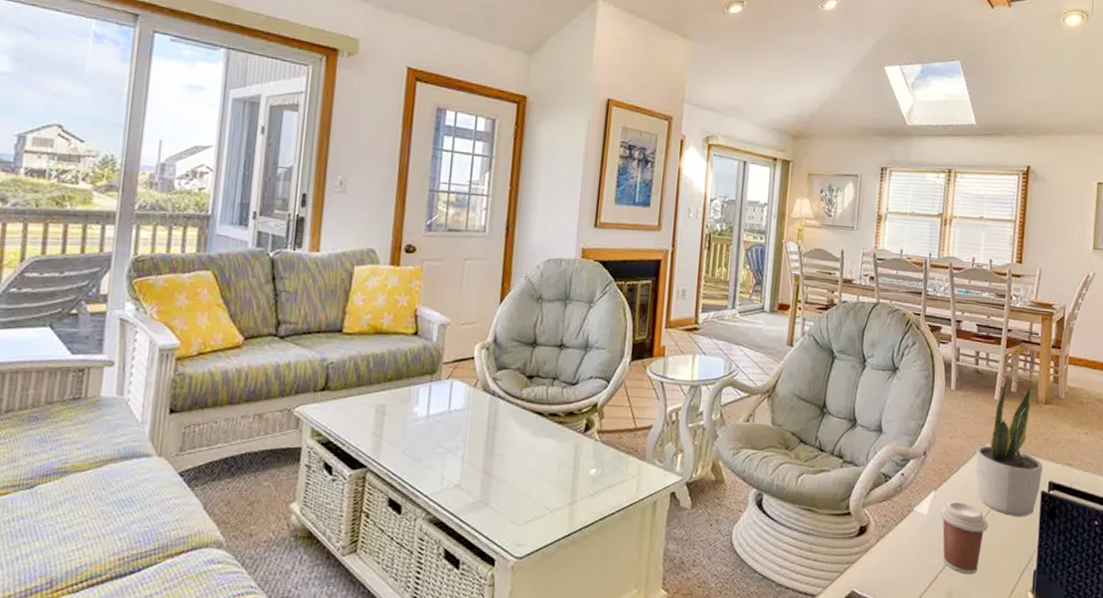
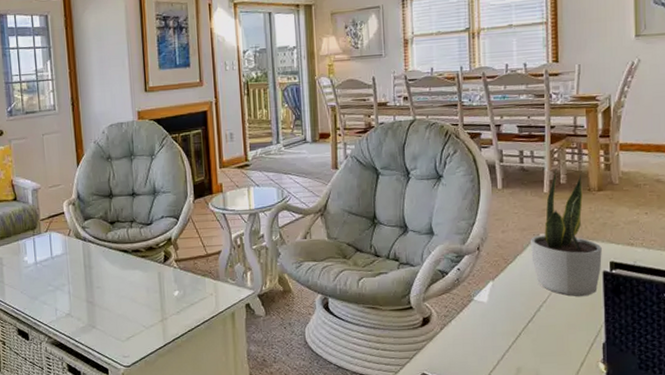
coffee cup: present [940,501,988,575] -> none [500,288,551,352]

